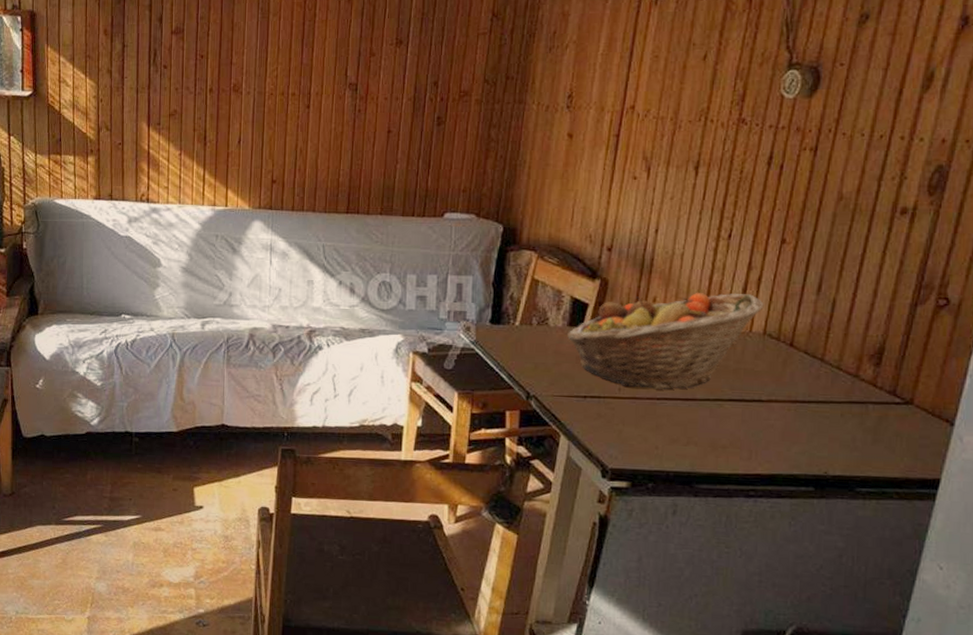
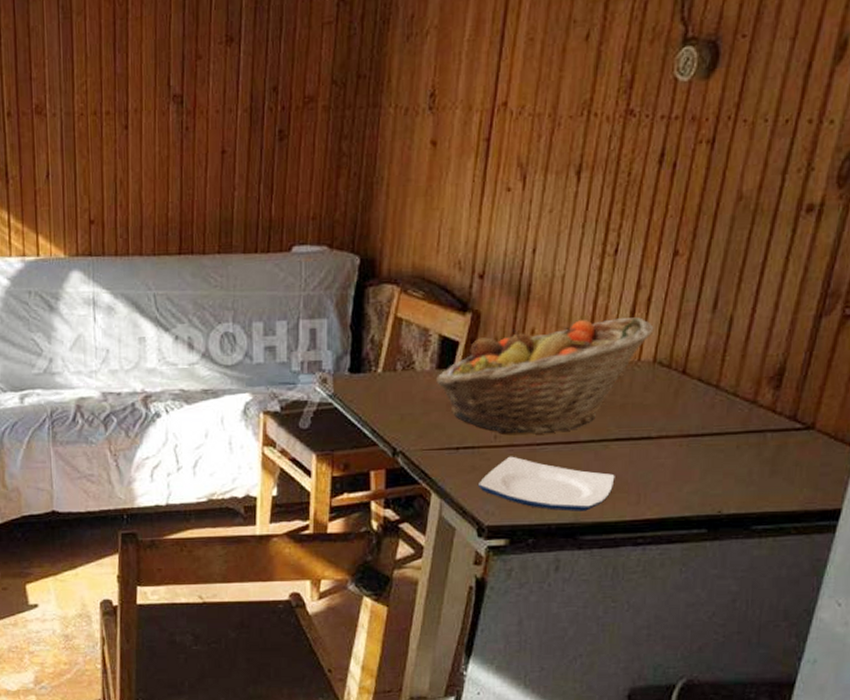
plate: none [603,407,729,462] -> present [479,456,615,511]

